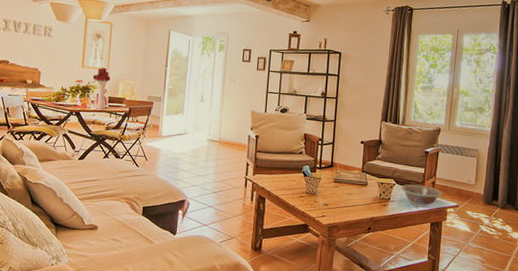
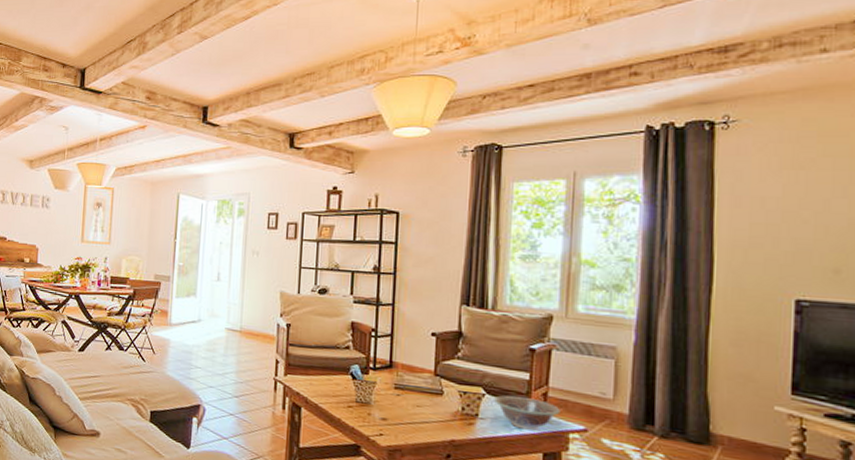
flower bouquet: present [92,67,111,109] -> none [93,241,113,292]

